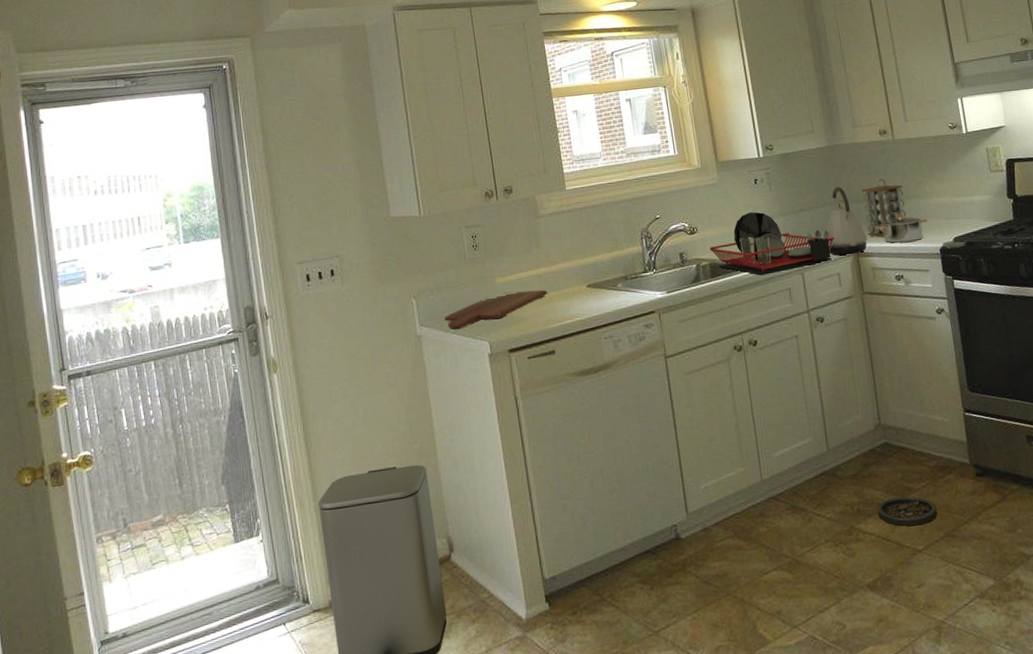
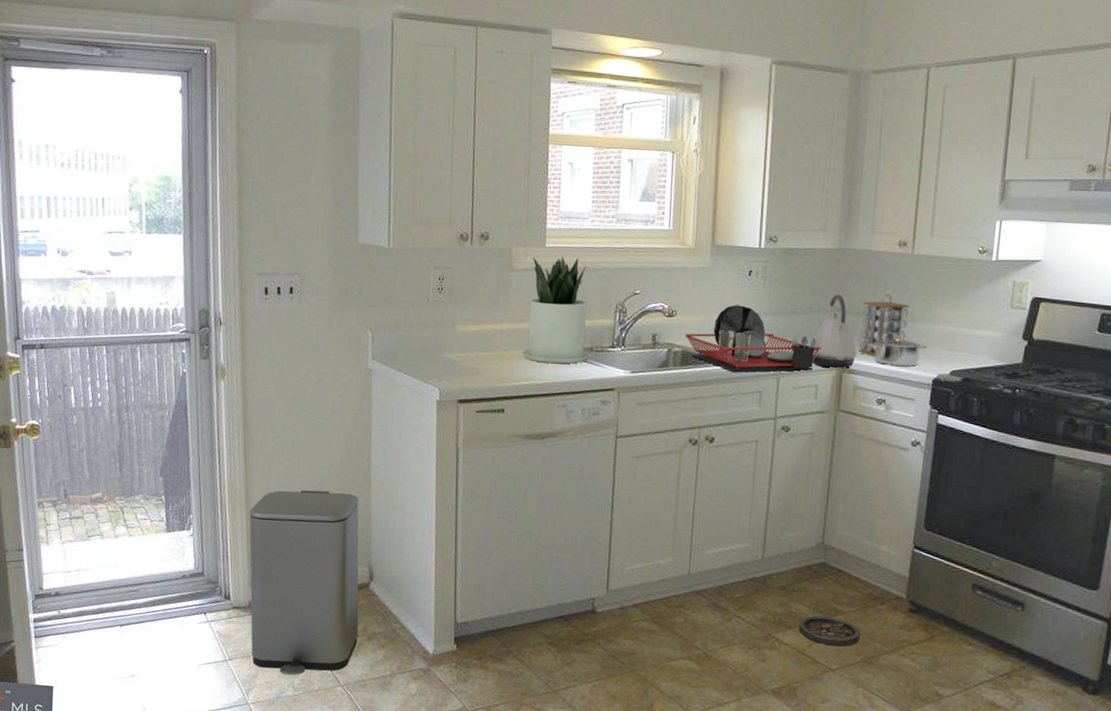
cutting board: present [444,289,548,329] -> none [398,342,508,370]
planter: none [556,195,626,299] -> present [522,256,591,364]

